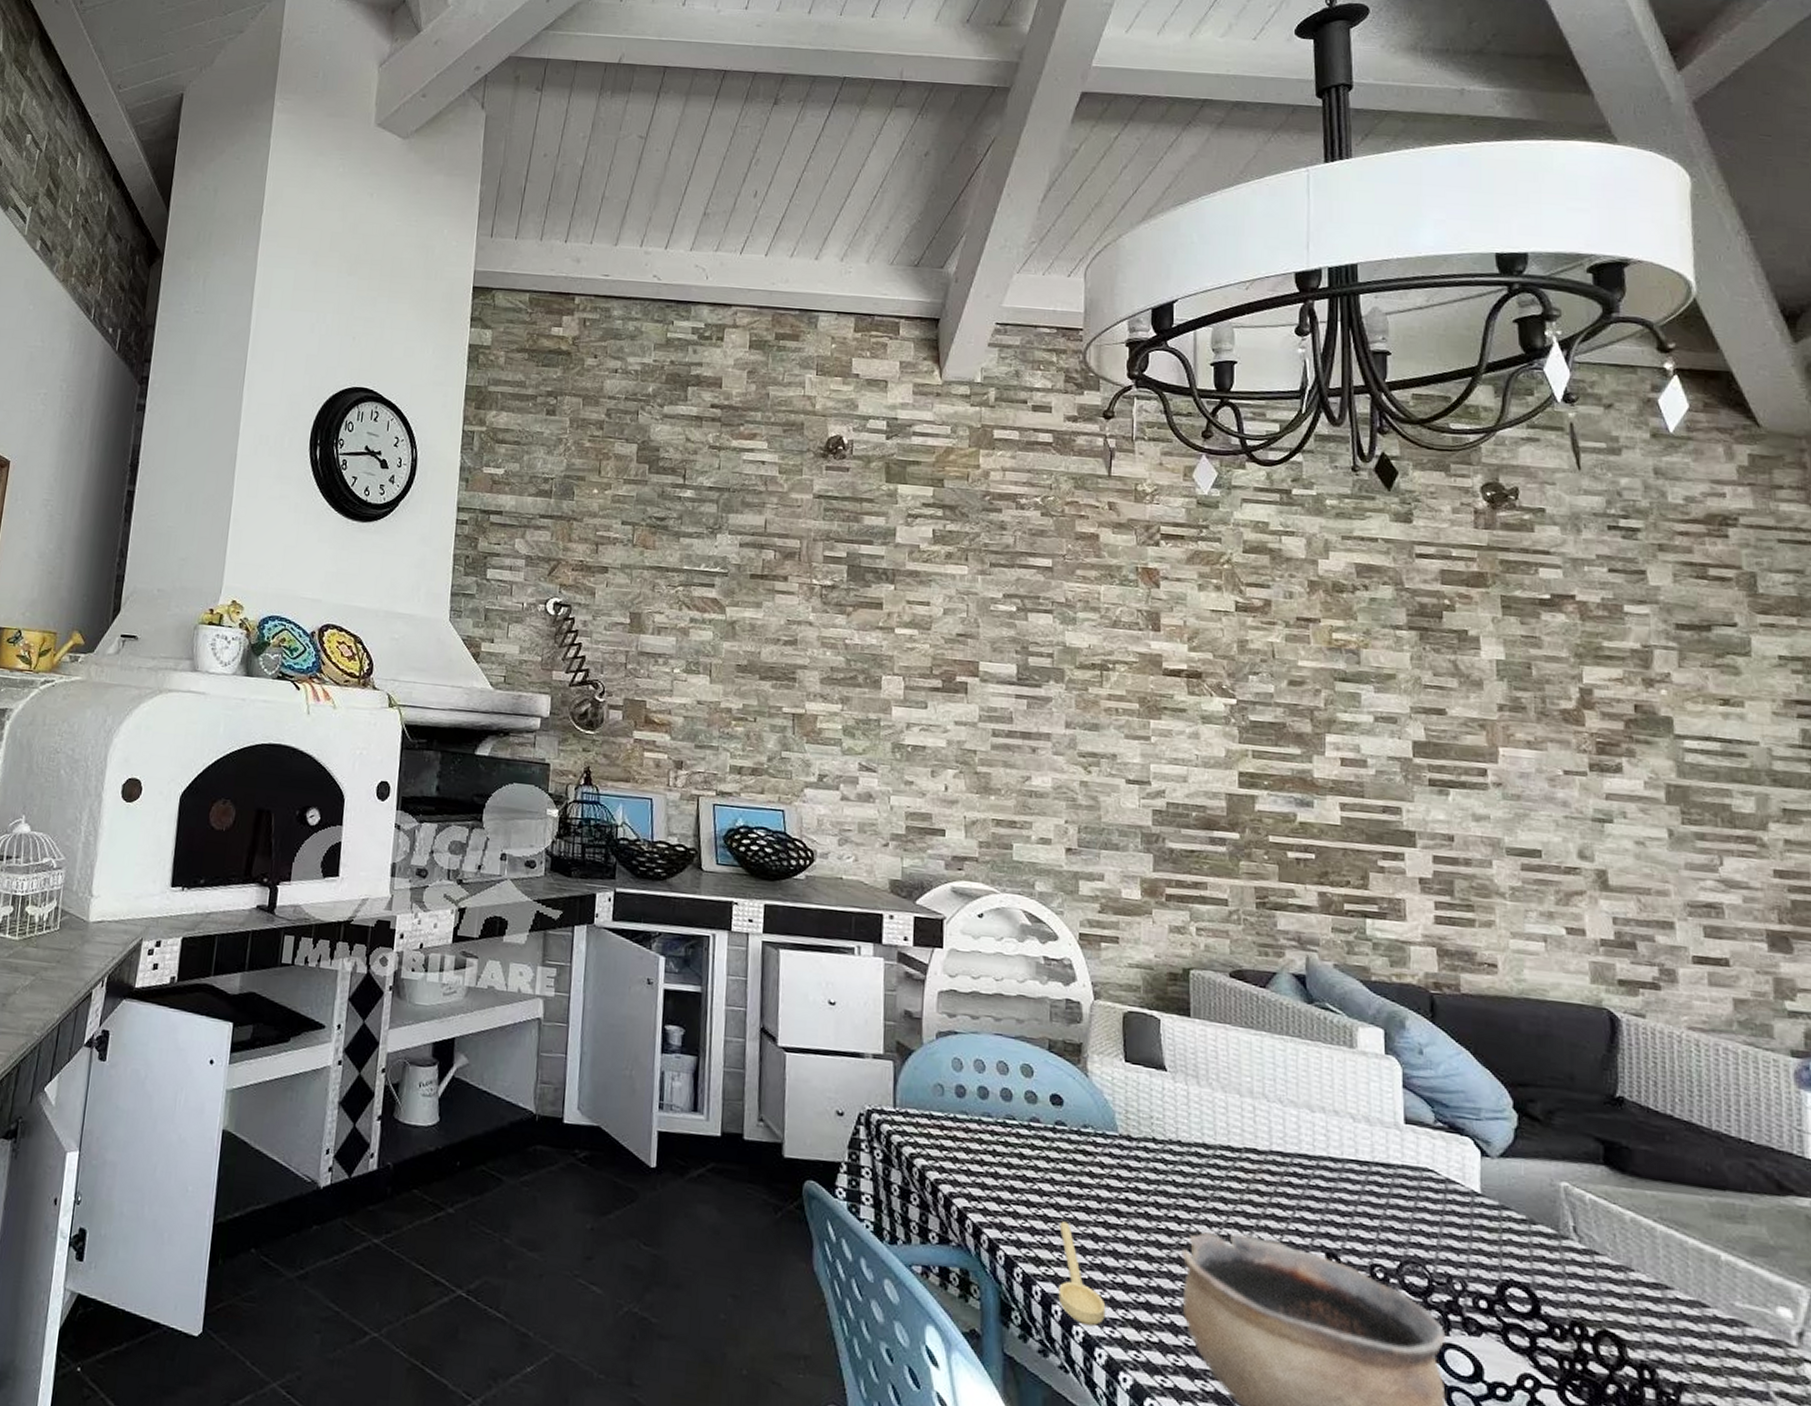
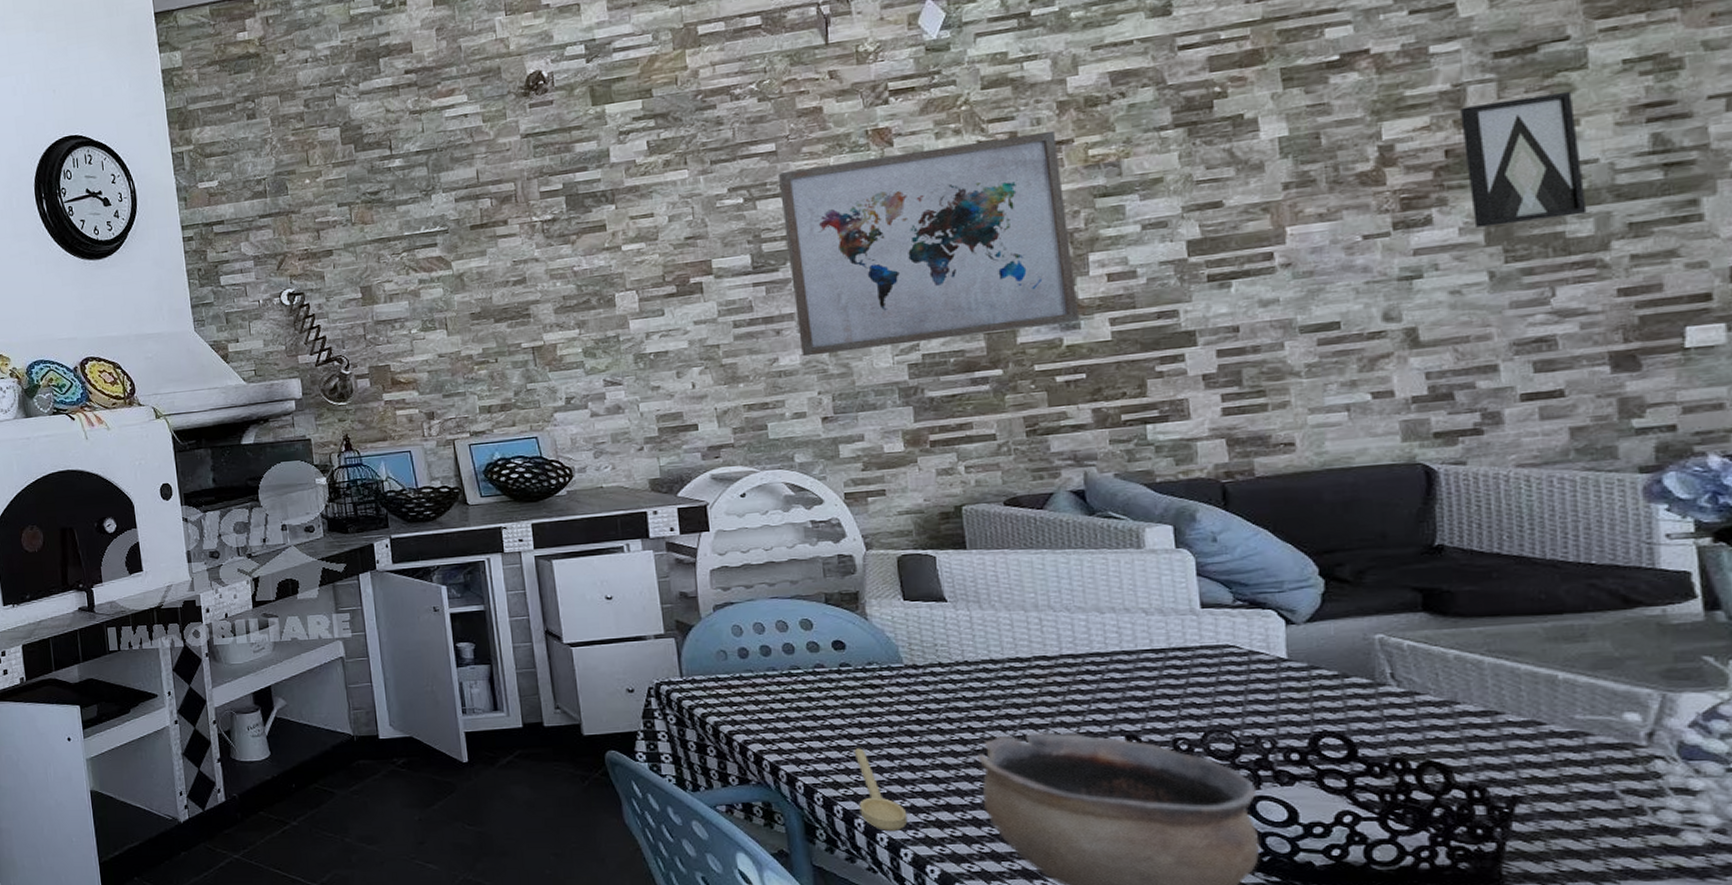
wall art: none [1051,590,1314,799] -> present [779,130,1080,357]
wall art: none [1648,668,1750,792] -> present [1460,91,1587,228]

